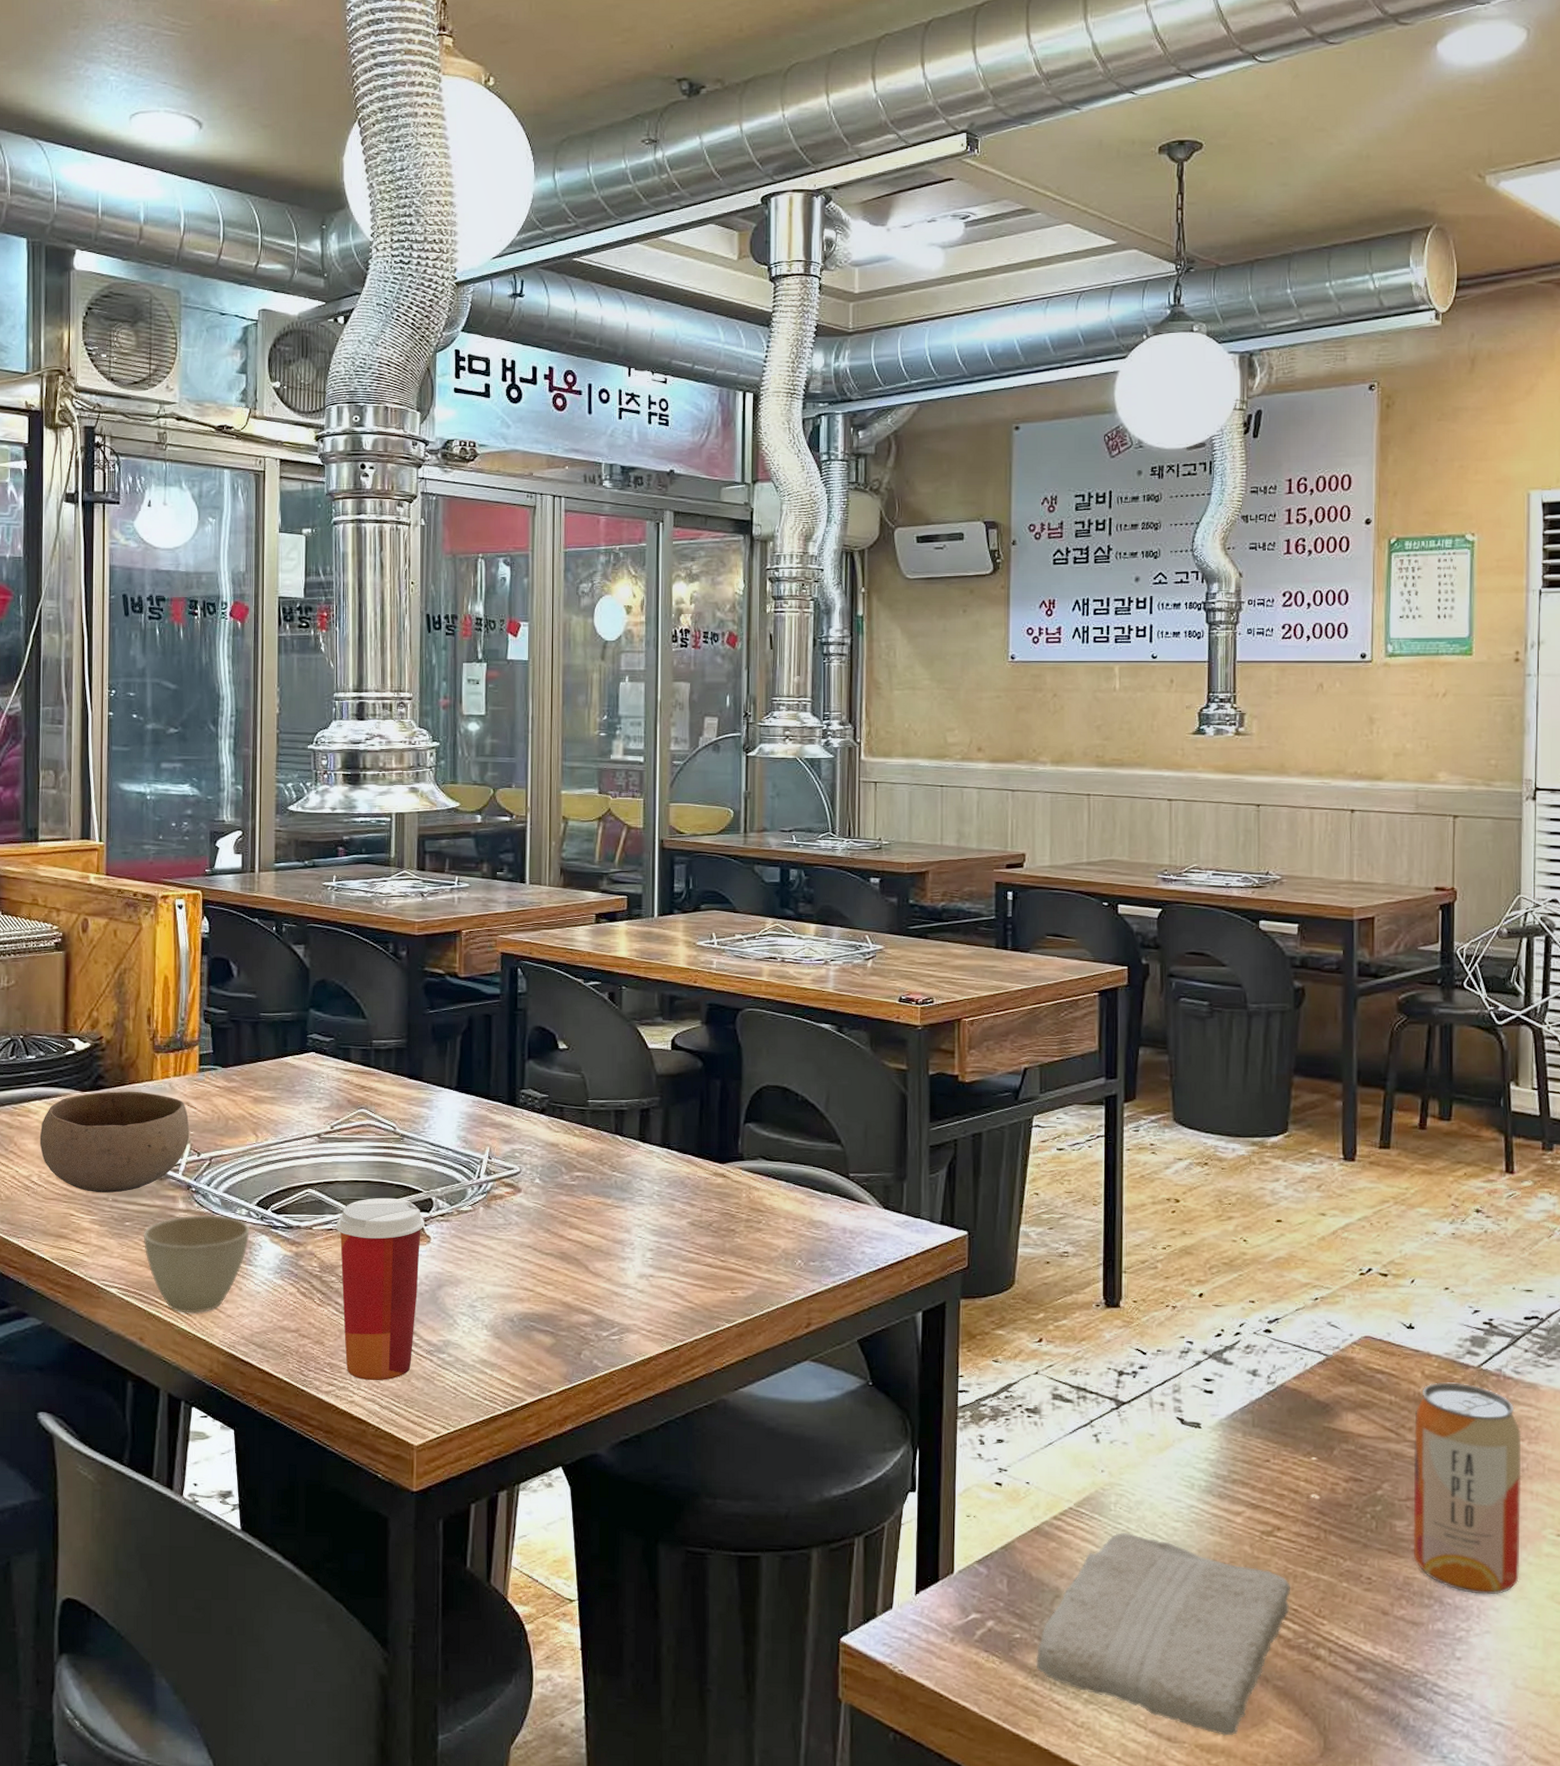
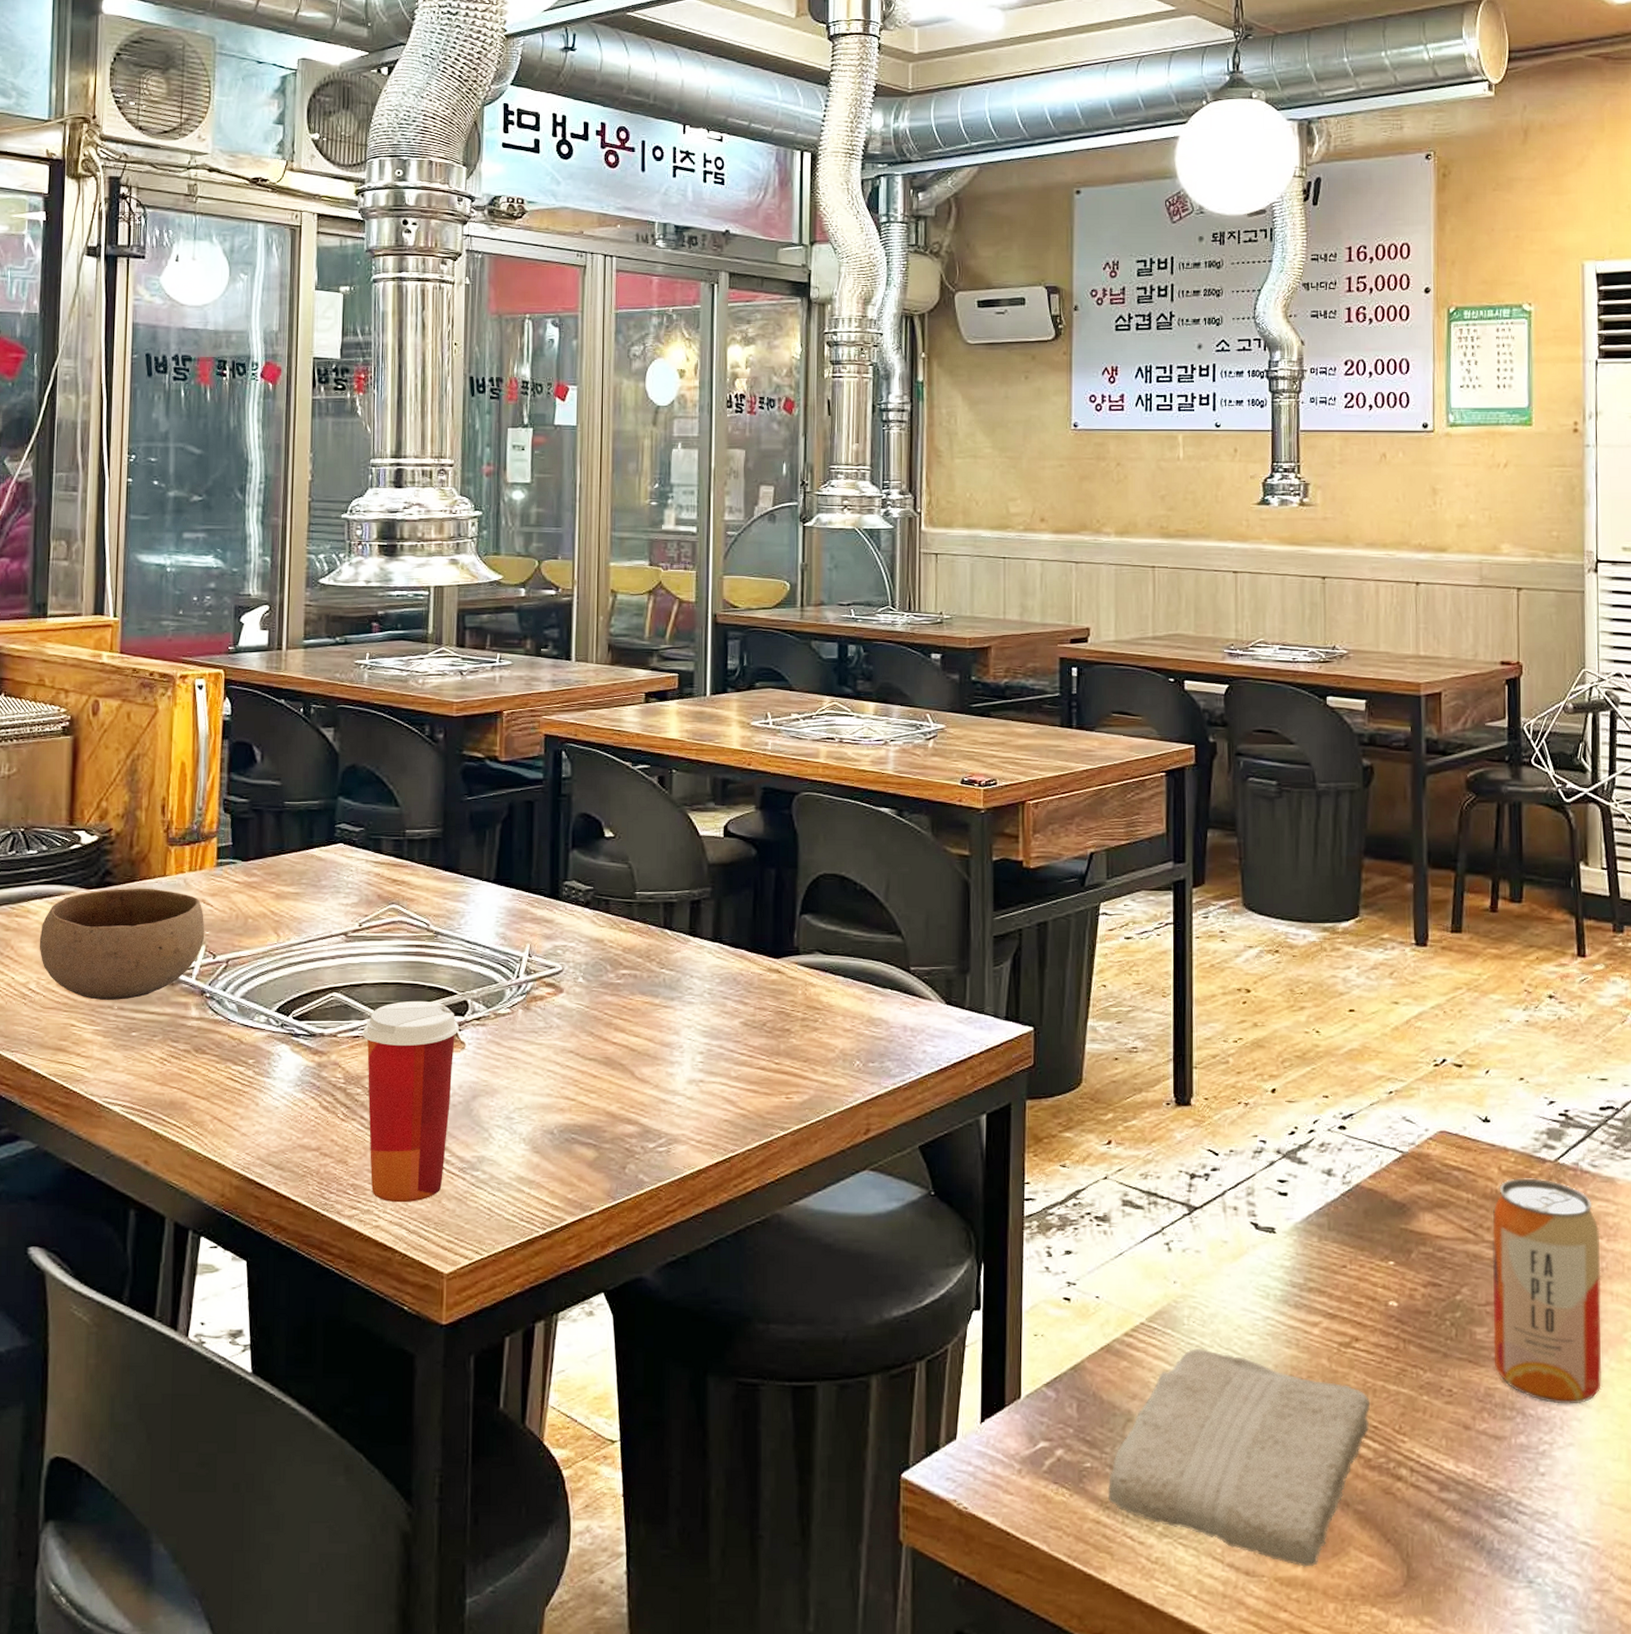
cup: present [143,1215,251,1313] -> none [151,1023,270,1132]

